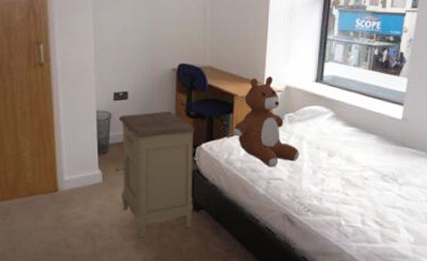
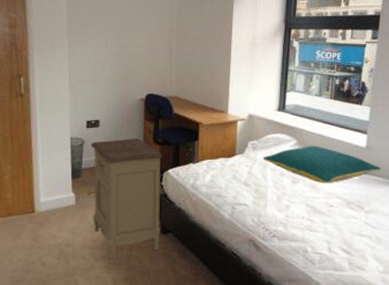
teddy bear: present [233,76,300,168] -> none [199,106,264,193]
pillow: none [299,117,416,157] -> present [263,145,381,184]

